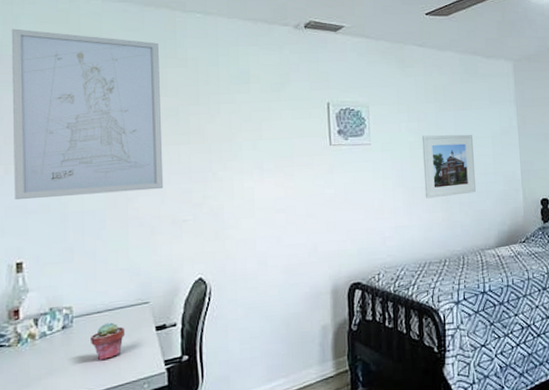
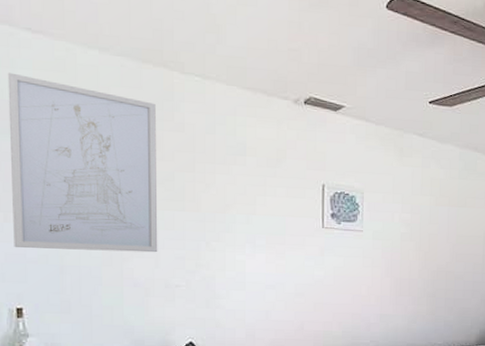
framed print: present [422,134,477,199] -> none [412,228,465,291]

